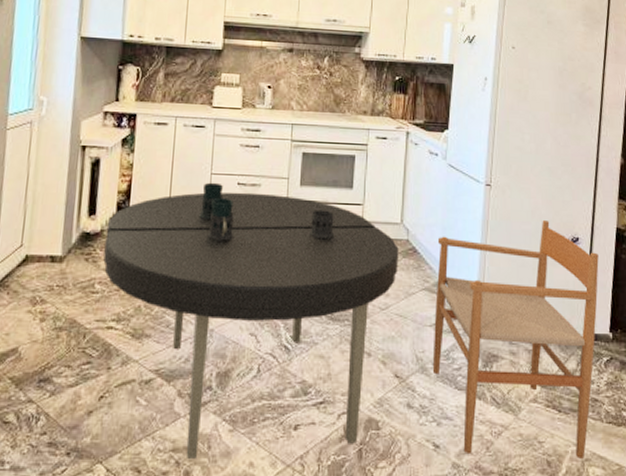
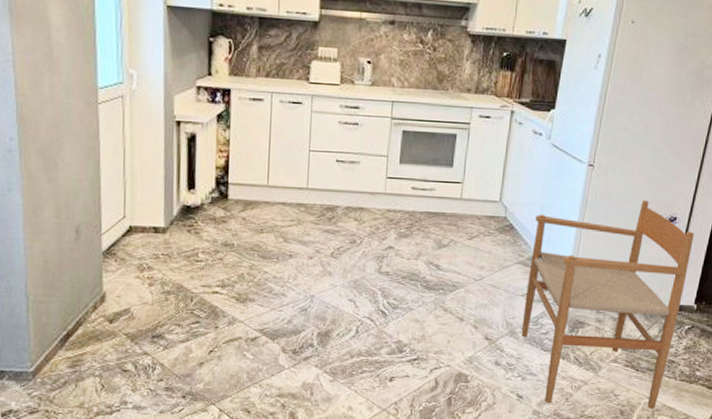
dining table: present [103,182,399,460] -> none [205,159,496,404]

